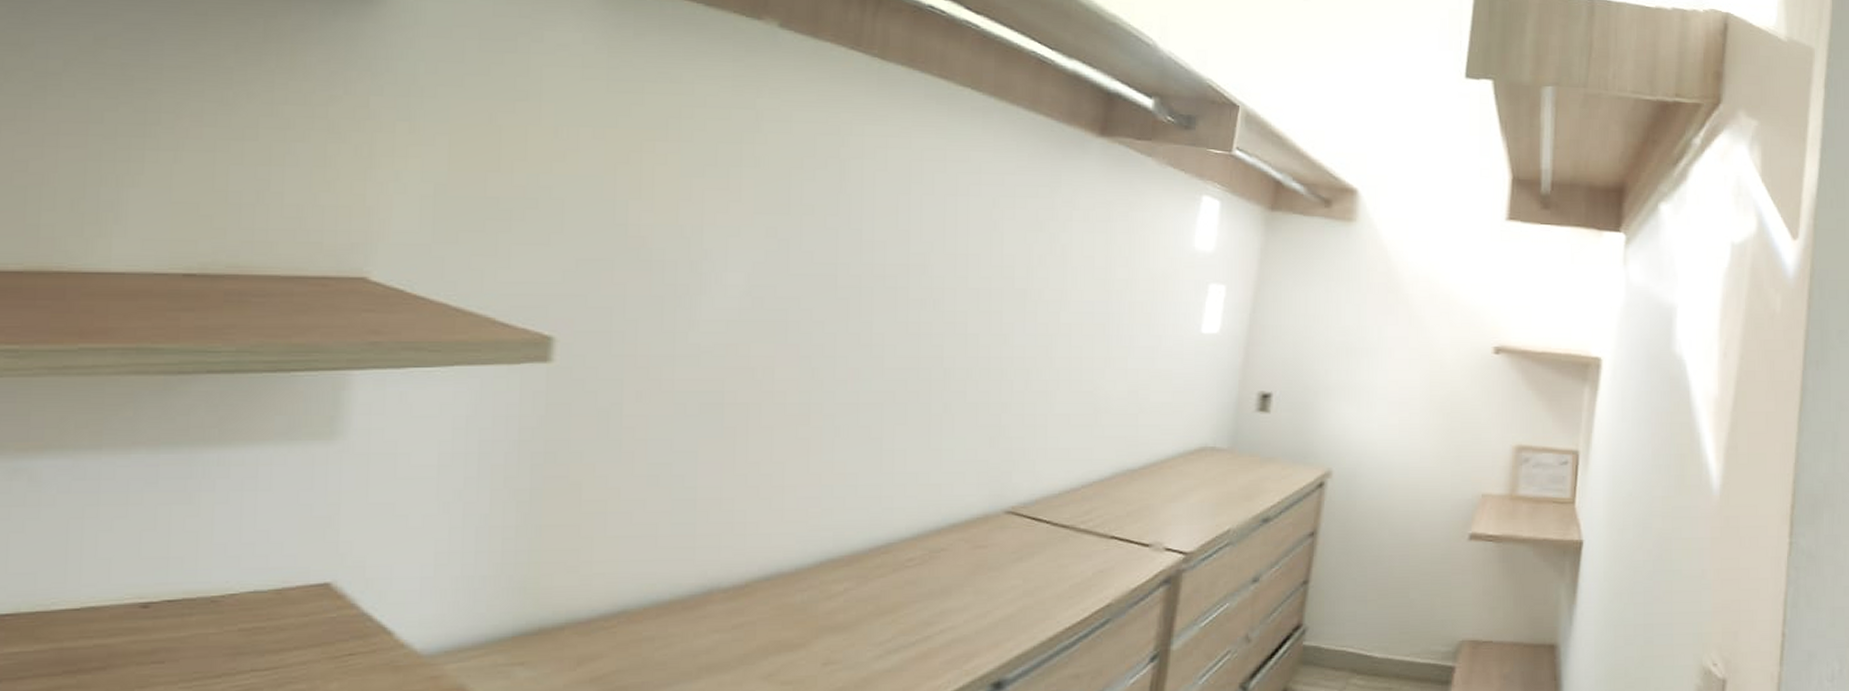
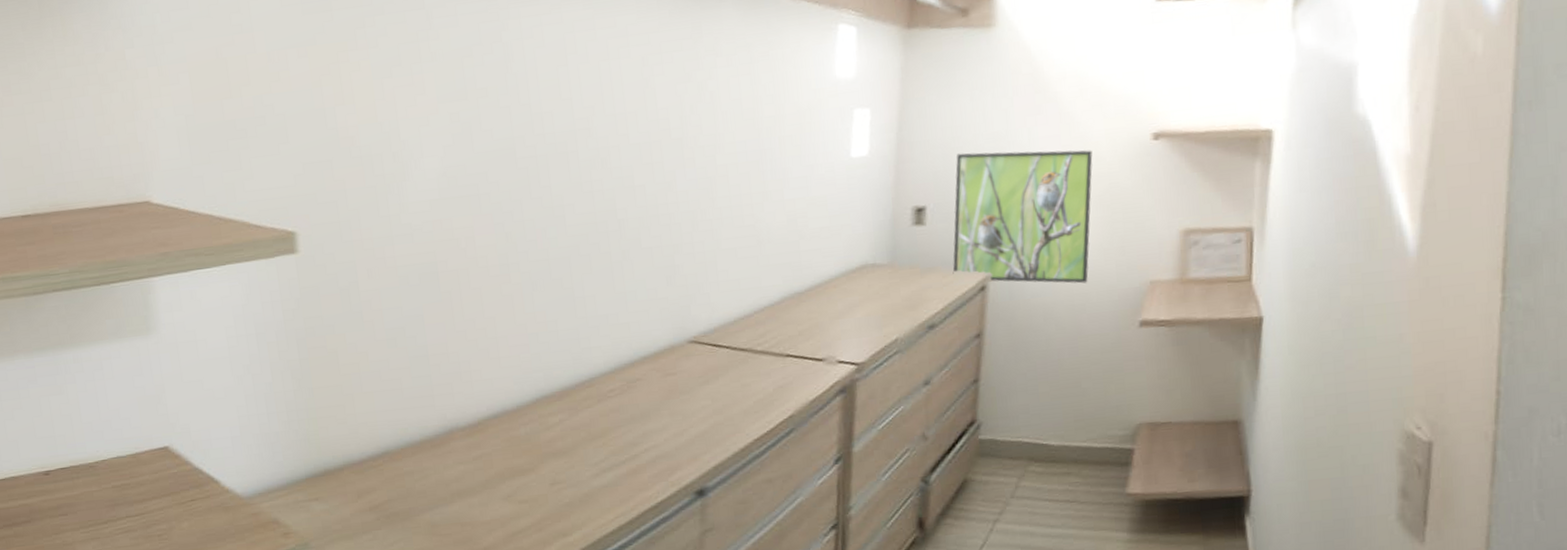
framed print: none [1292,343,1437,490] -> present [952,150,1093,284]

